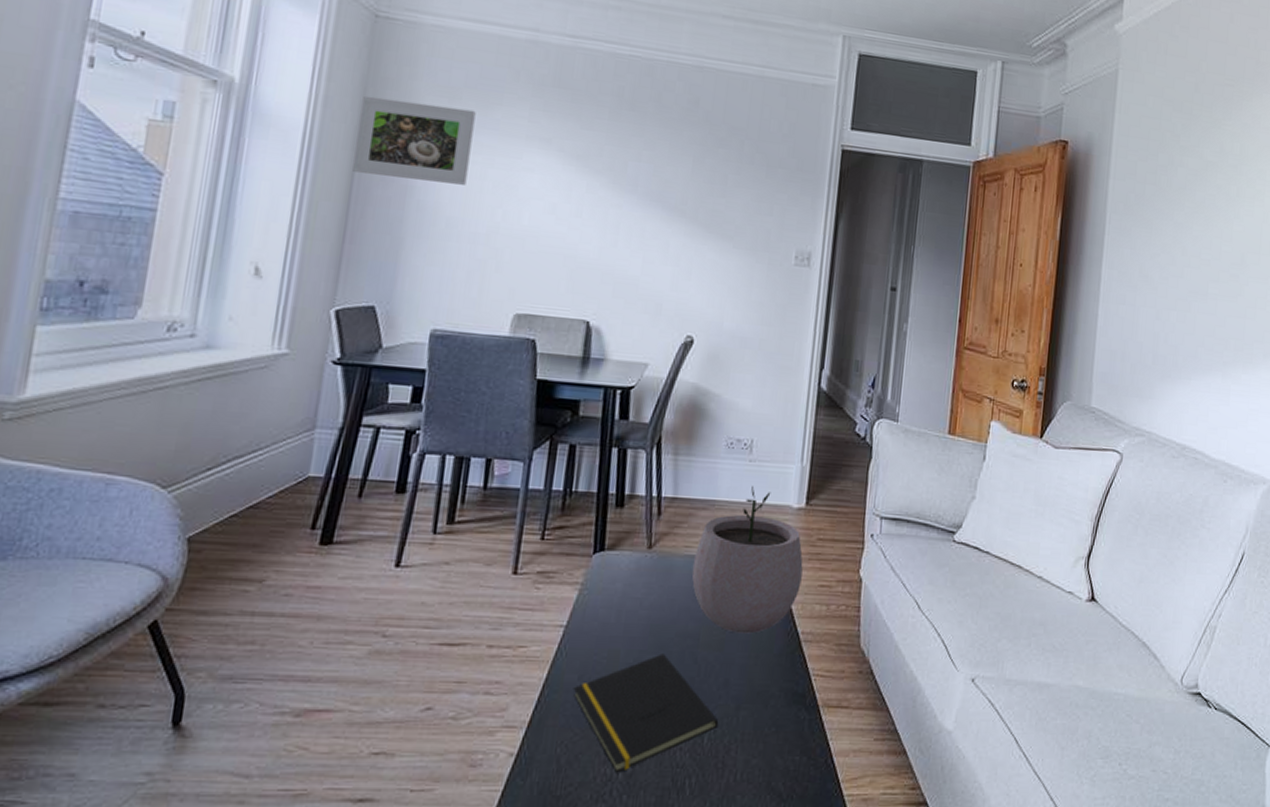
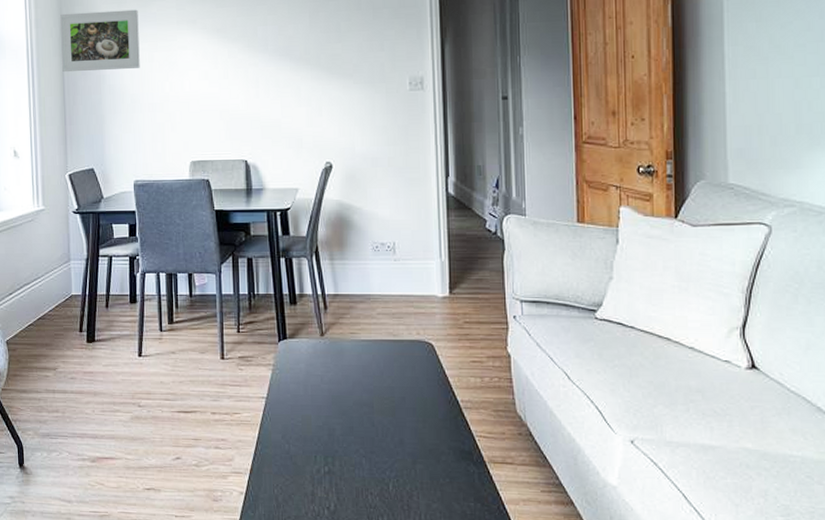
notepad: present [573,654,719,773] -> none [279,418,400,510]
plant pot: present [691,486,803,634] -> none [359,281,455,402]

